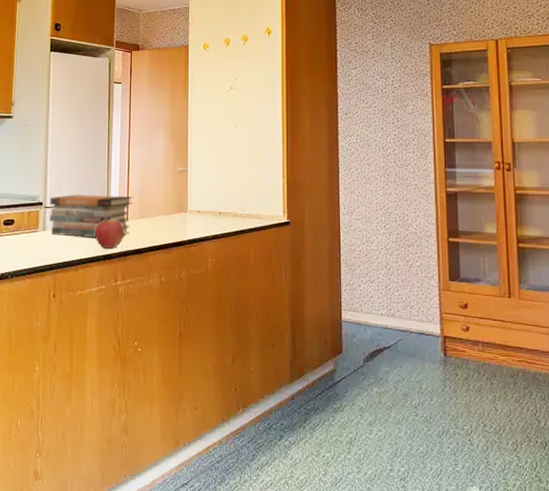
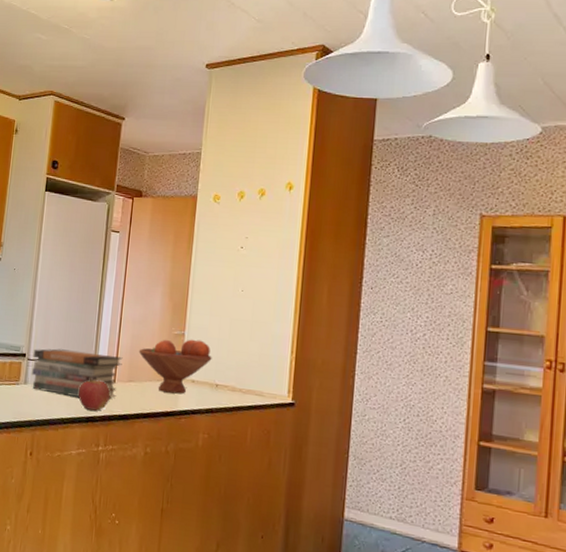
fruit bowl: none [147,174,214,225] -> present [138,339,212,394]

